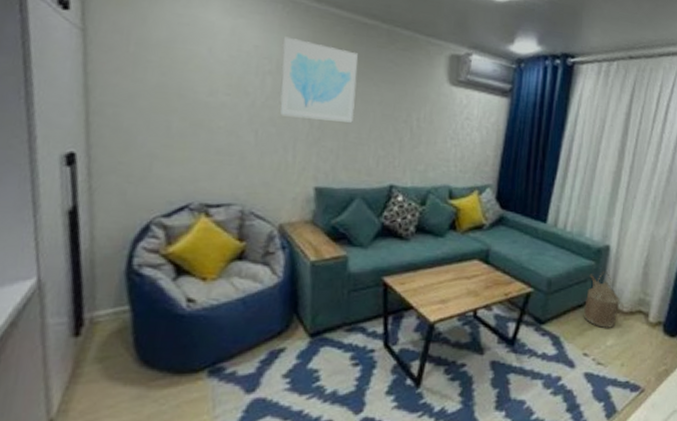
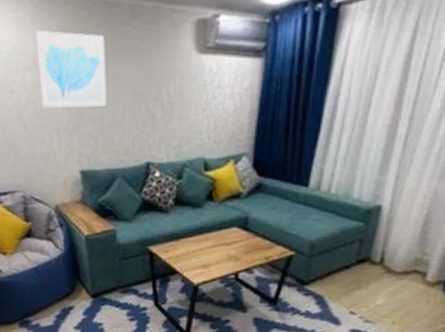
watering can: present [583,272,624,329] -> none [349,232,397,289]

